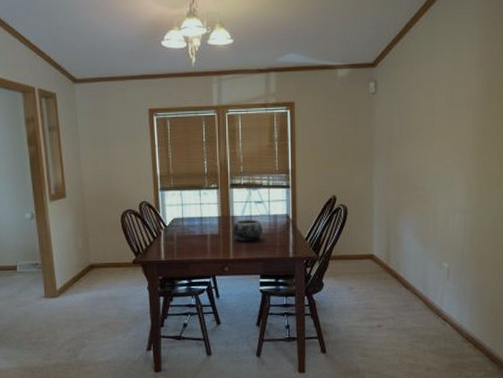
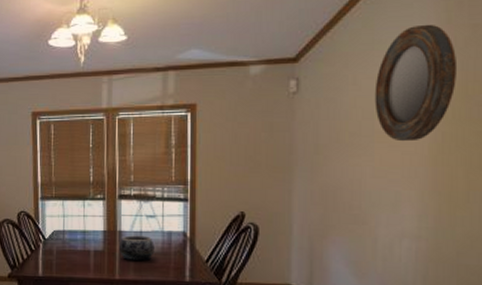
home mirror: none [434,37,492,134] -> present [374,24,456,142]

